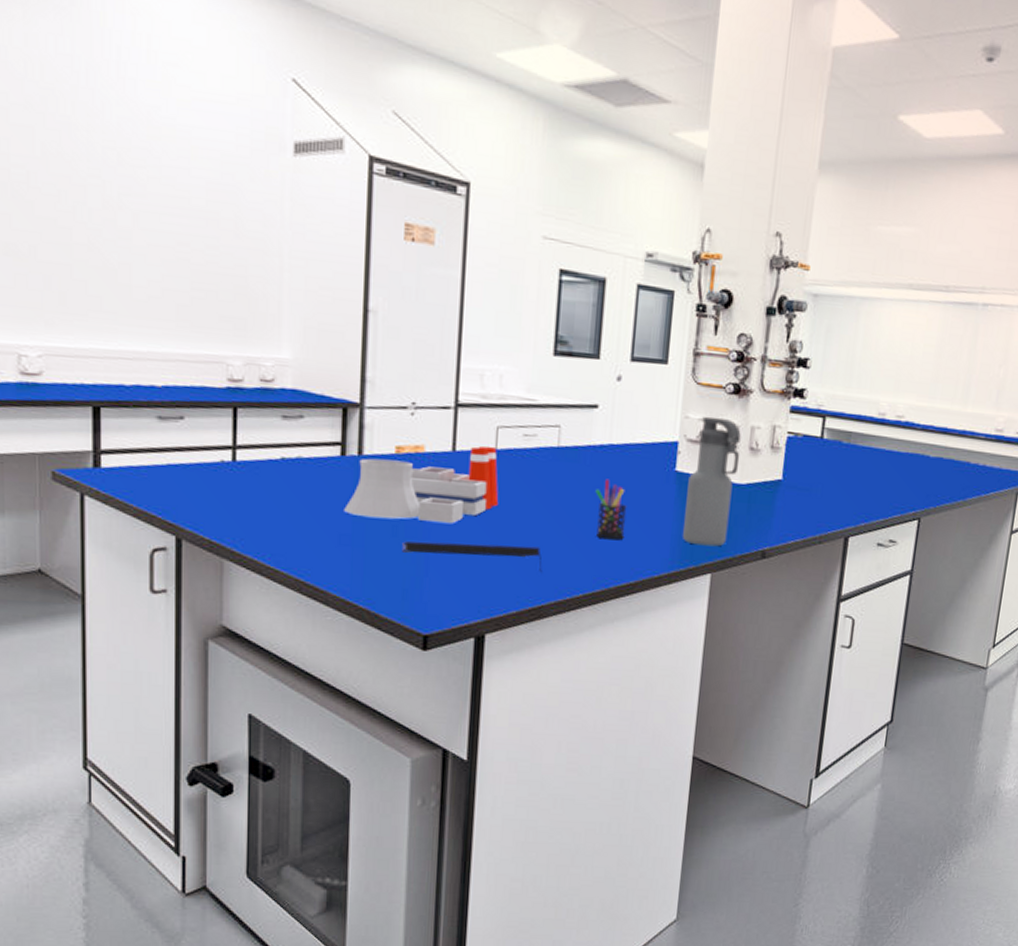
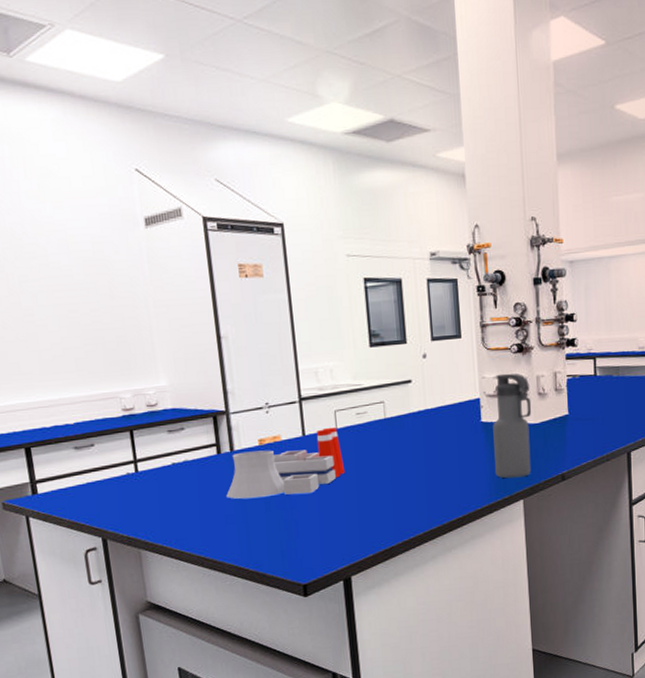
notepad: present [402,541,542,573] -> none [275,500,388,522]
pen holder: present [595,479,627,541] -> none [420,437,449,486]

